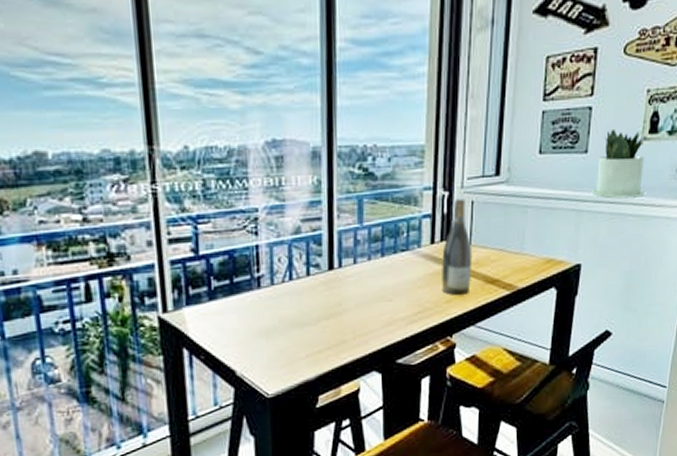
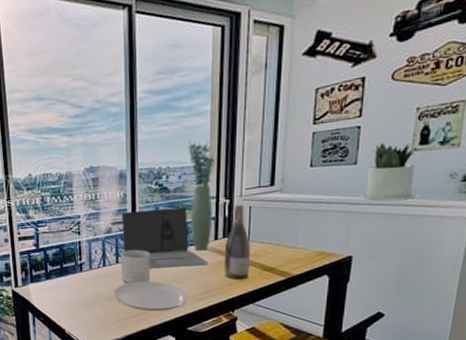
plate: none [302,299,399,340] -> present [113,281,189,312]
mug: none [313,256,351,304] -> present [121,249,151,284]
laptop: none [314,201,423,283] -> present [121,208,209,269]
vase: none [400,110,432,259] -> present [188,139,215,251]

